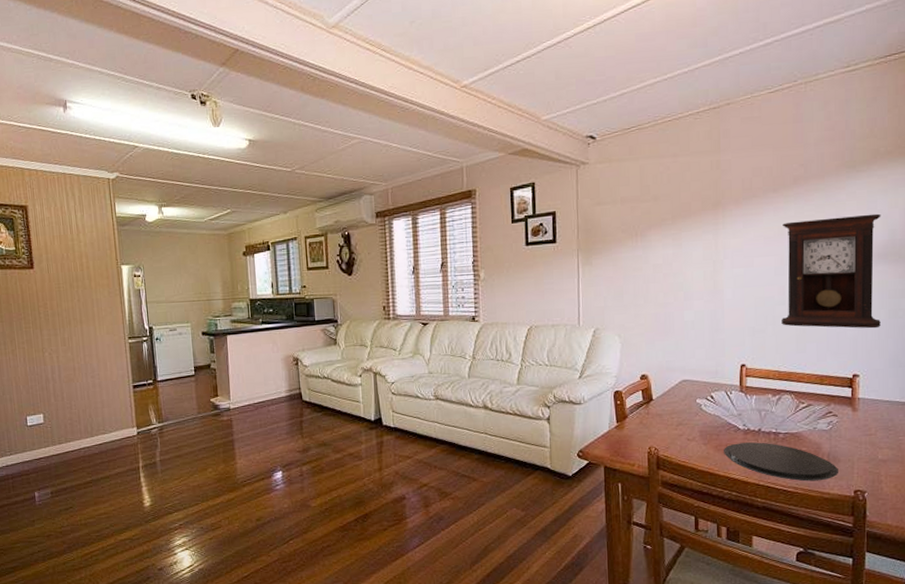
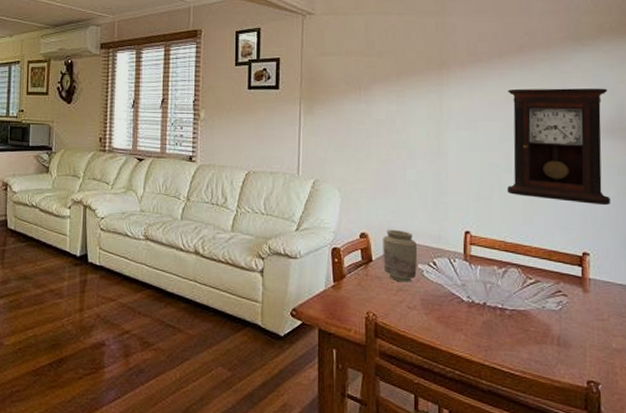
vase: none [662,368,696,417] -> present [383,229,418,283]
plate: present [724,442,838,482] -> none [446,316,569,367]

